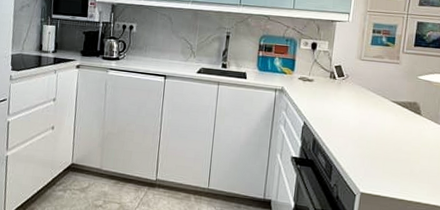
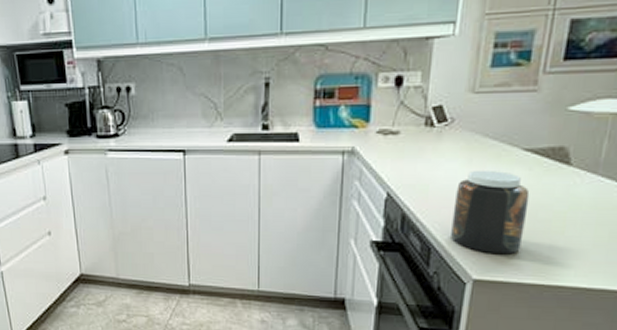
jar: none [346,113,397,176] -> present [451,171,530,255]

